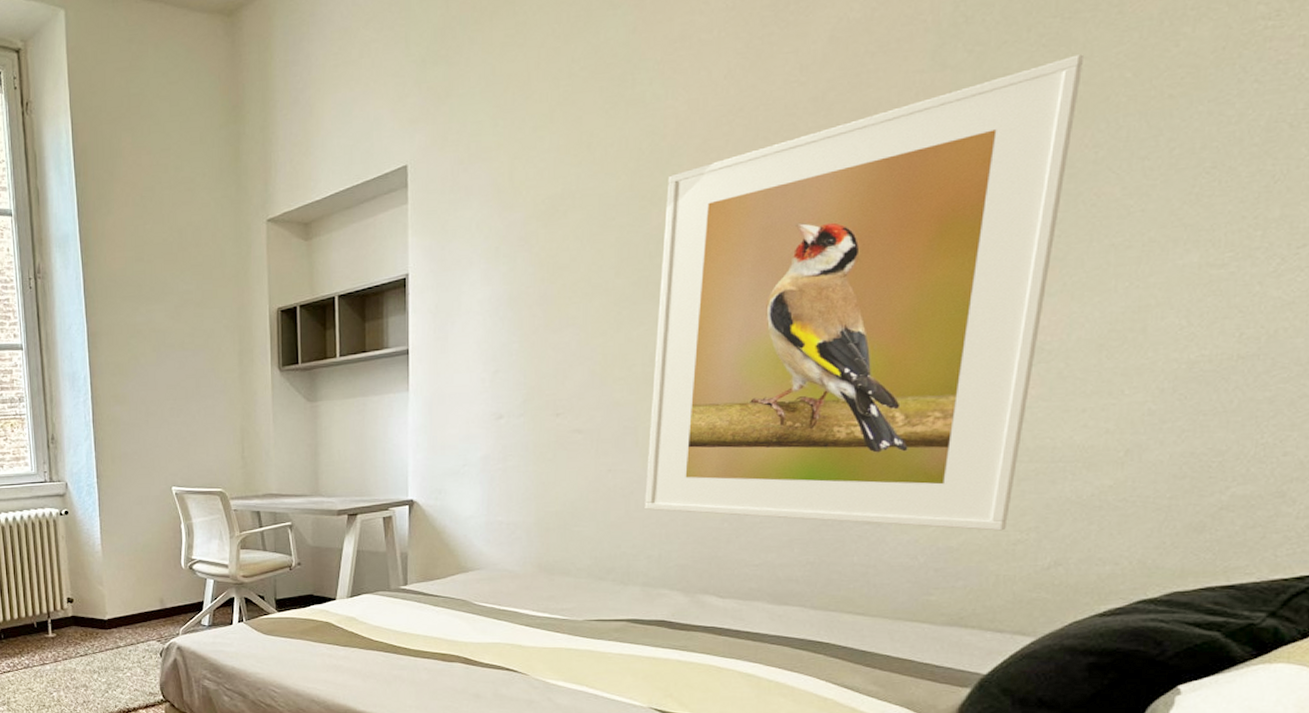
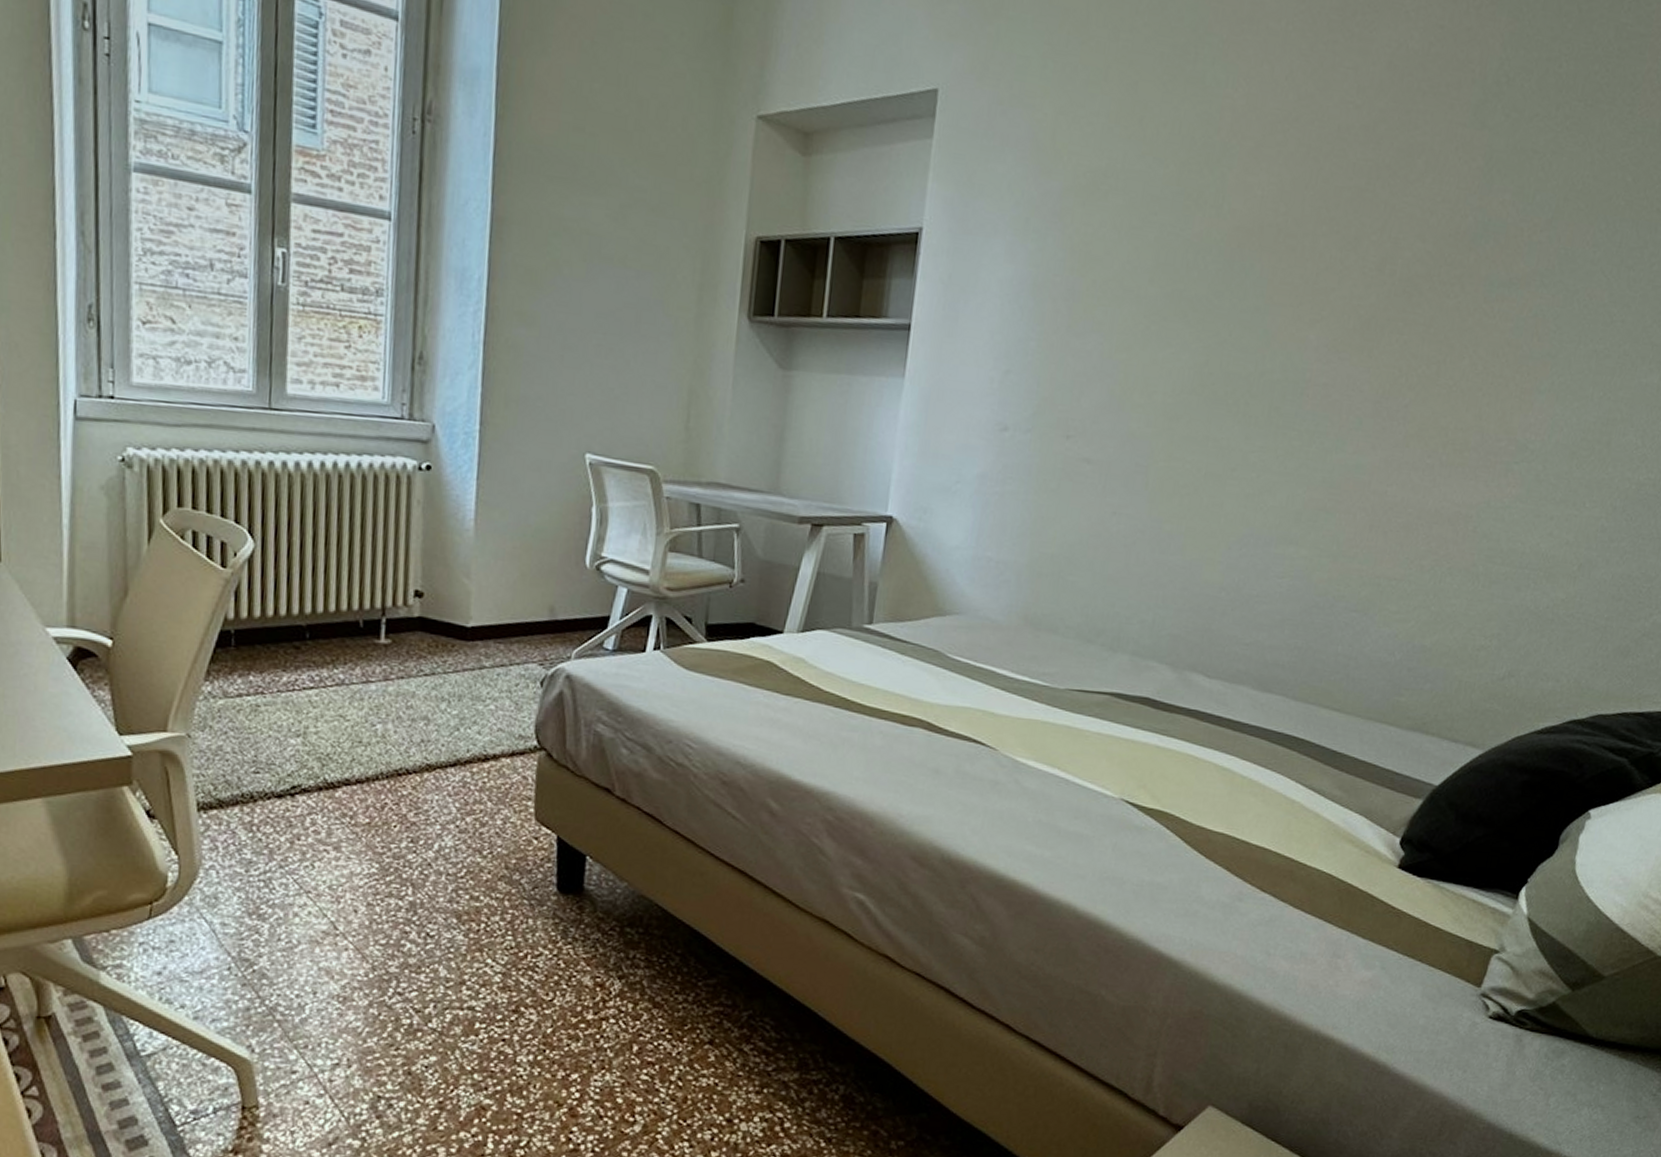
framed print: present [644,54,1085,531] -> none [1145,146,1598,635]

